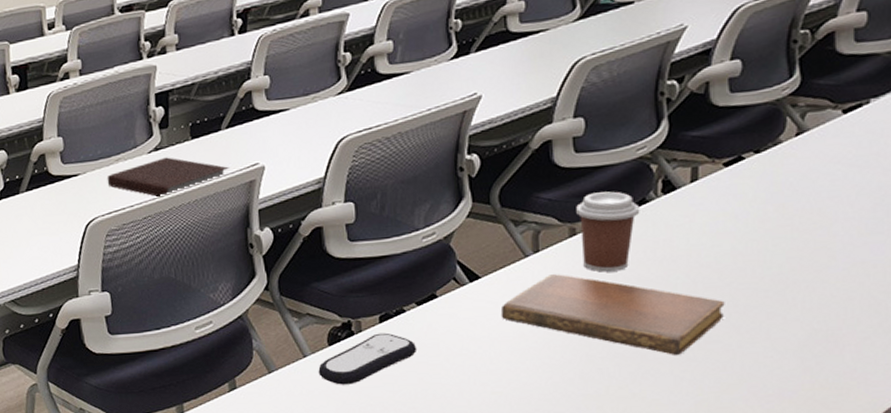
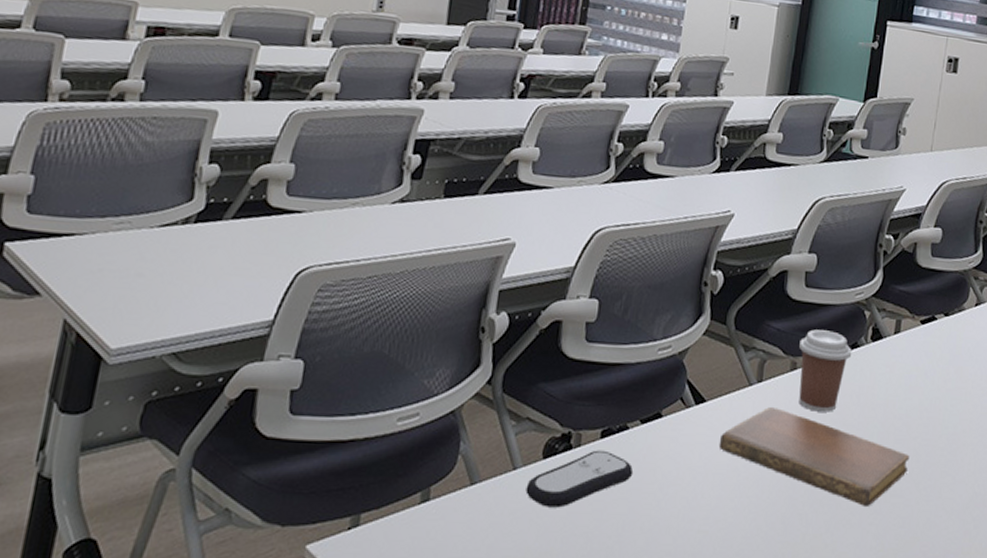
notebook: present [107,157,229,198] -> none [335,211,478,256]

